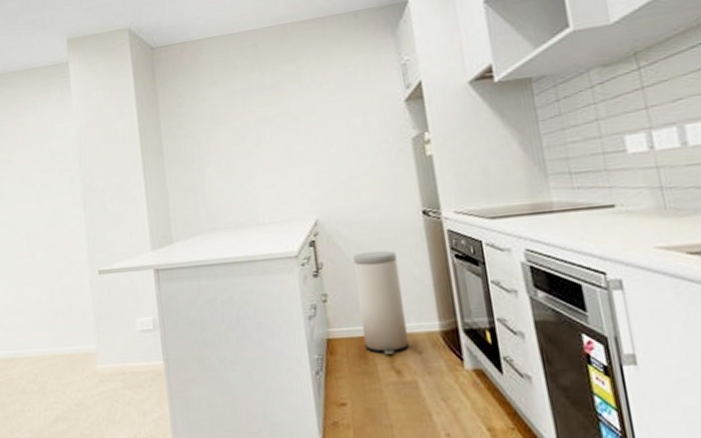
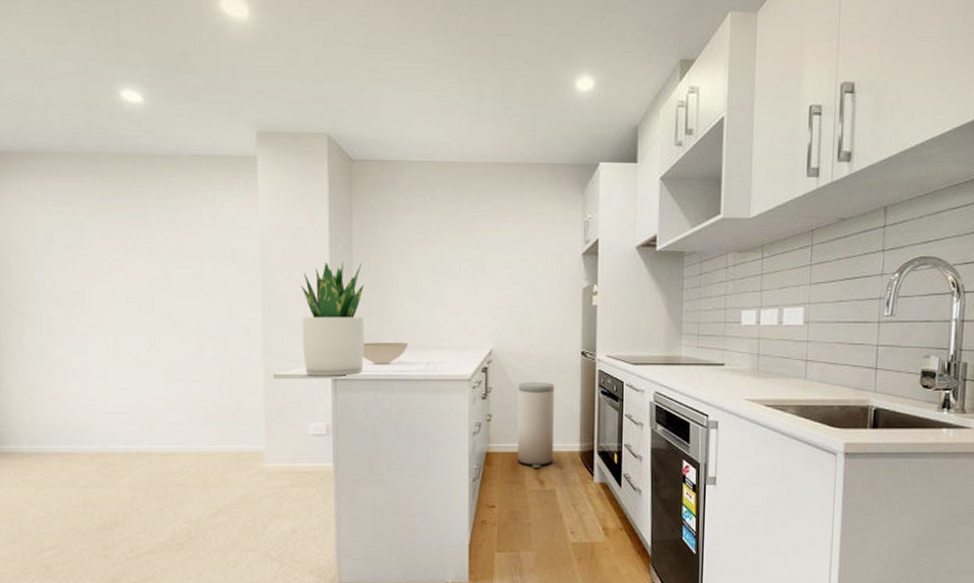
planter: none [116,147,184,269] -> present [301,262,365,376]
bowl: none [181,223,227,250] -> present [362,342,409,364]

